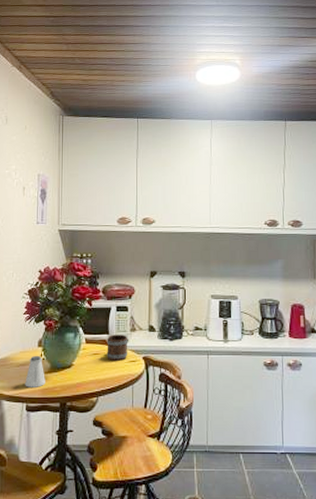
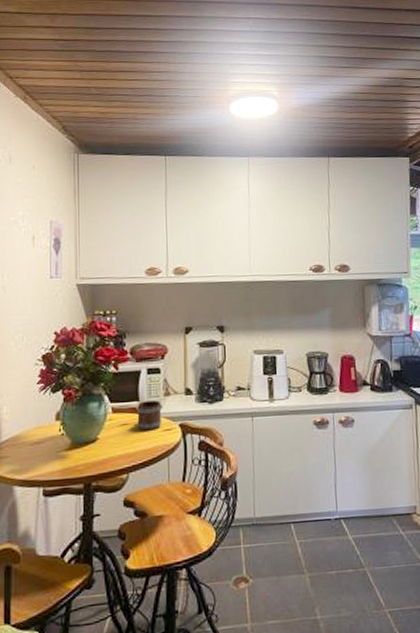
saltshaker: present [25,355,45,387] -> none [41,430,66,469]

